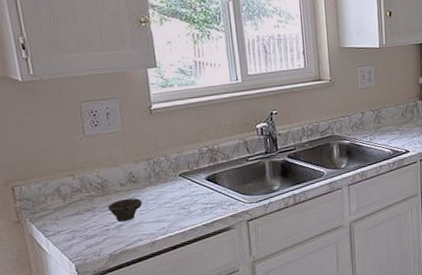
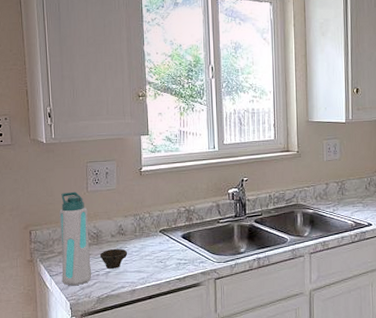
water bottle: none [50,137,100,245] -> present [59,191,92,286]

